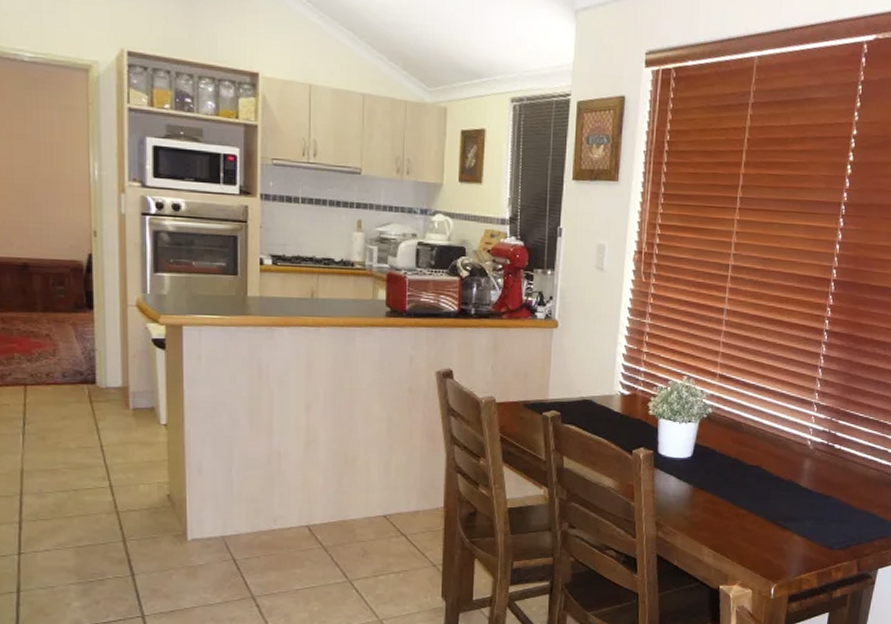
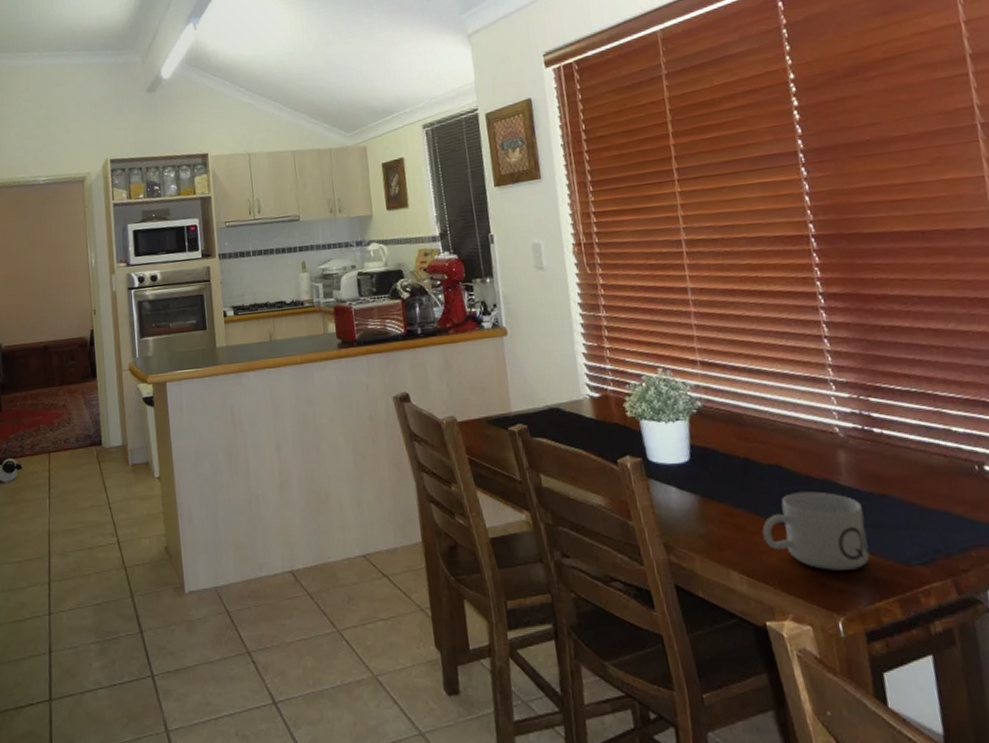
mug: none [734,489,811,550] -> present [762,491,870,571]

